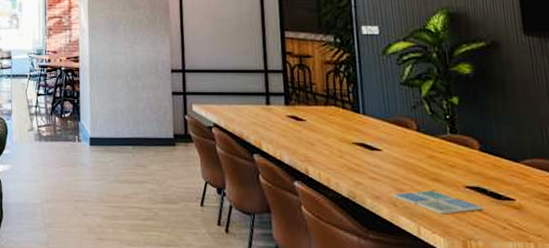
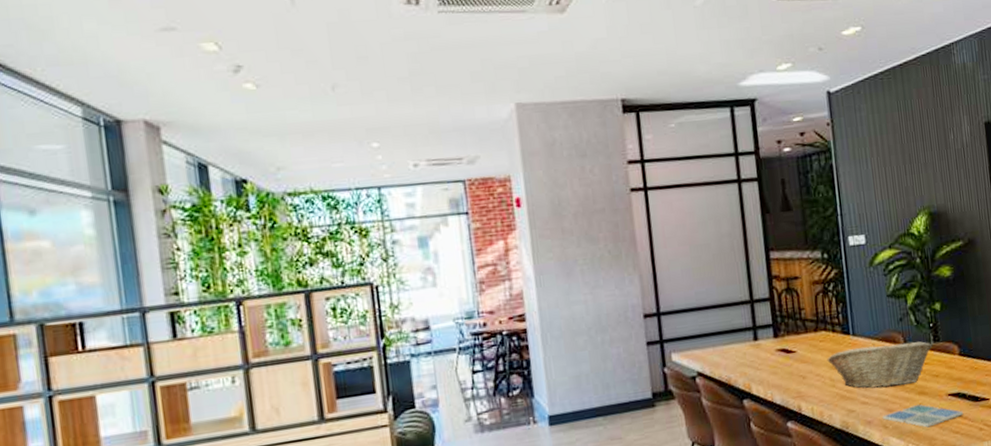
fruit basket: none [336,126,448,169] -> present [827,341,932,388]

